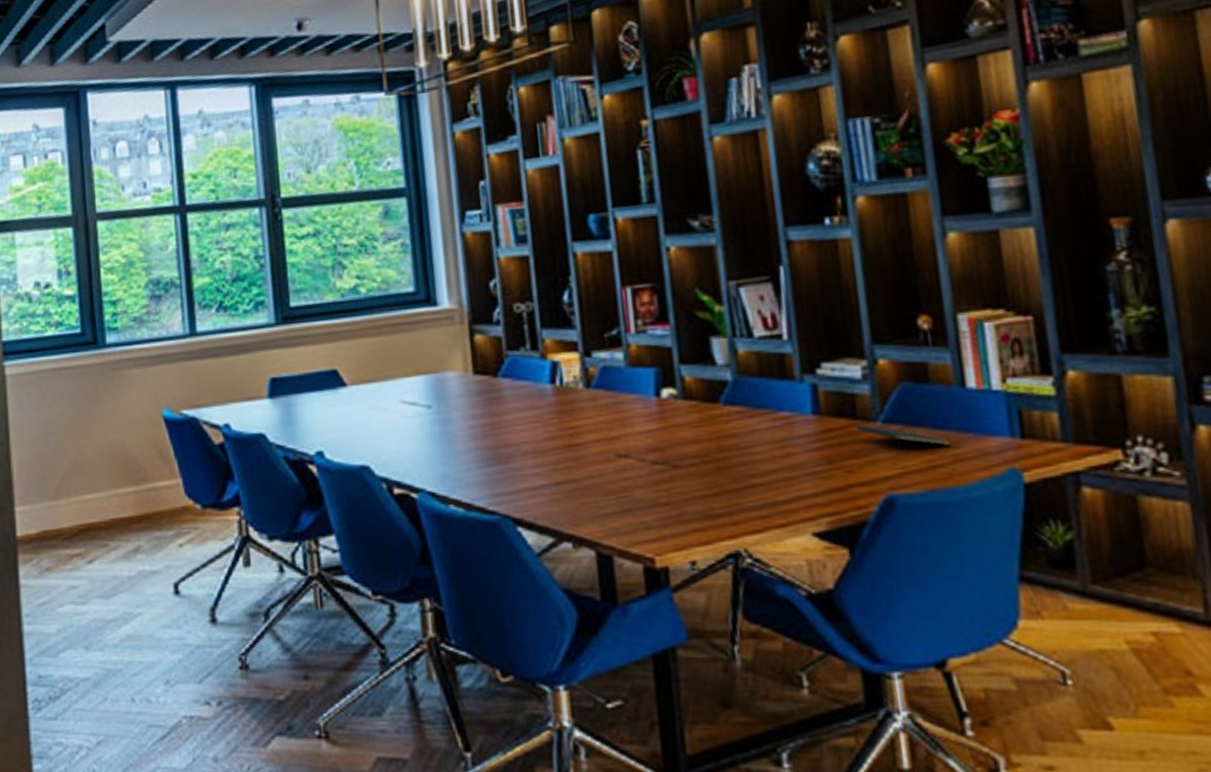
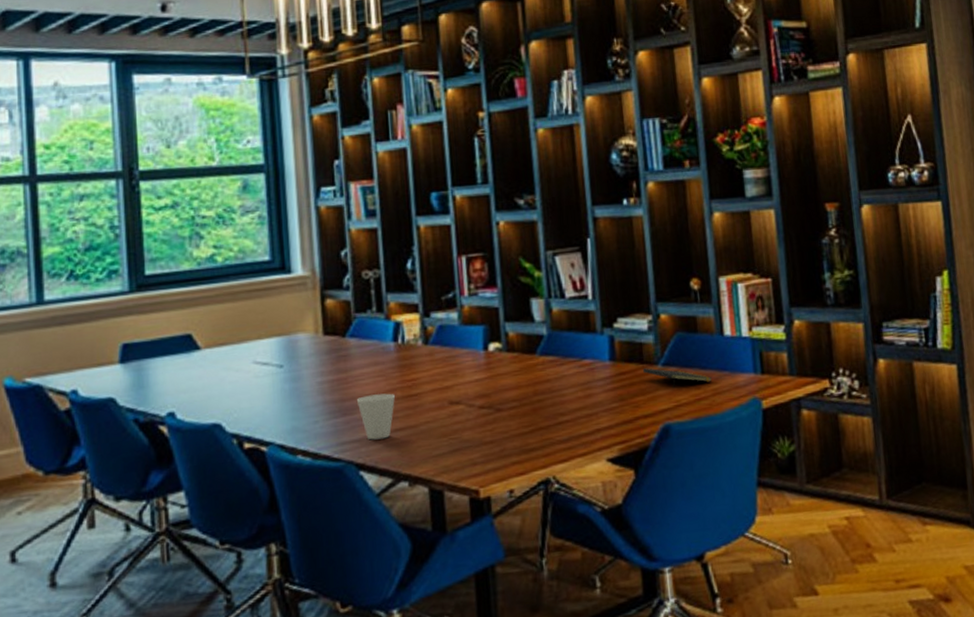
cup: none [511,441,555,493] -> present [356,393,396,440]

